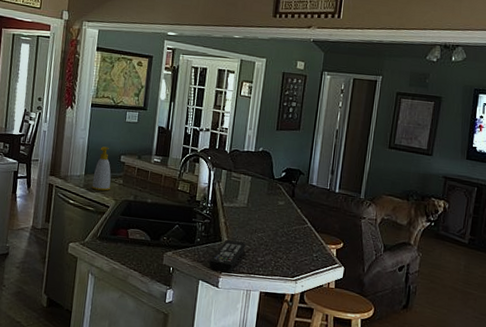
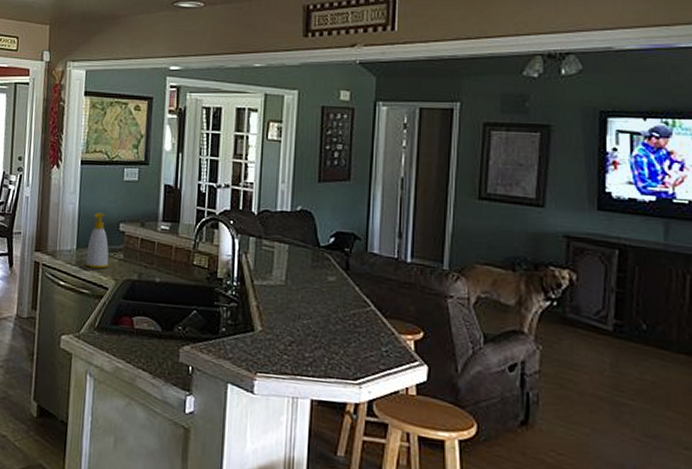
remote control: present [208,240,247,272] -> none [239,329,288,372]

